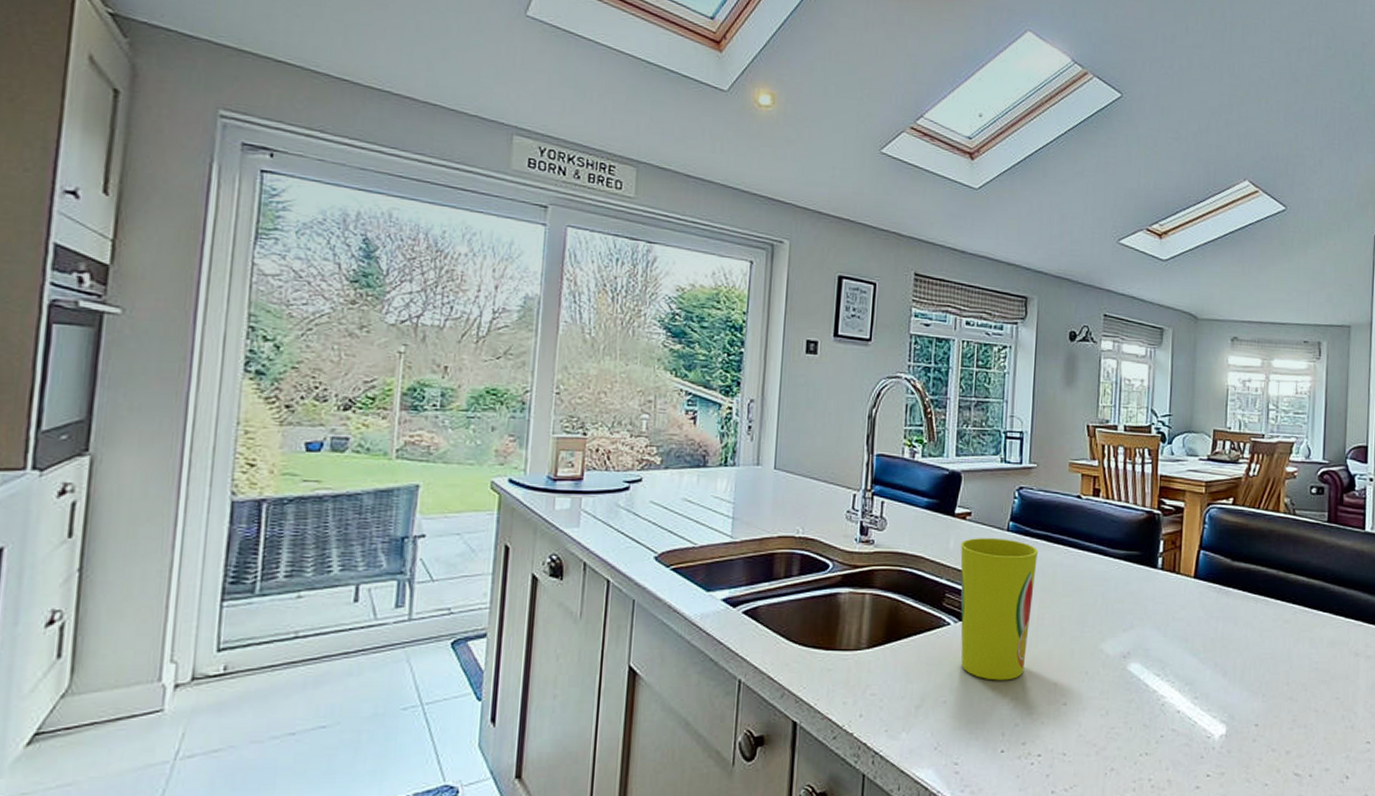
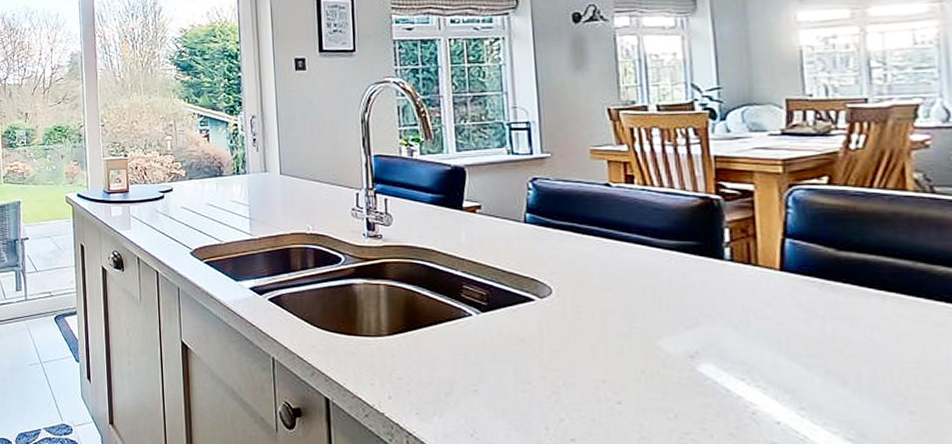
cup: present [960,538,1039,681] -> none [474,231,565,374]

